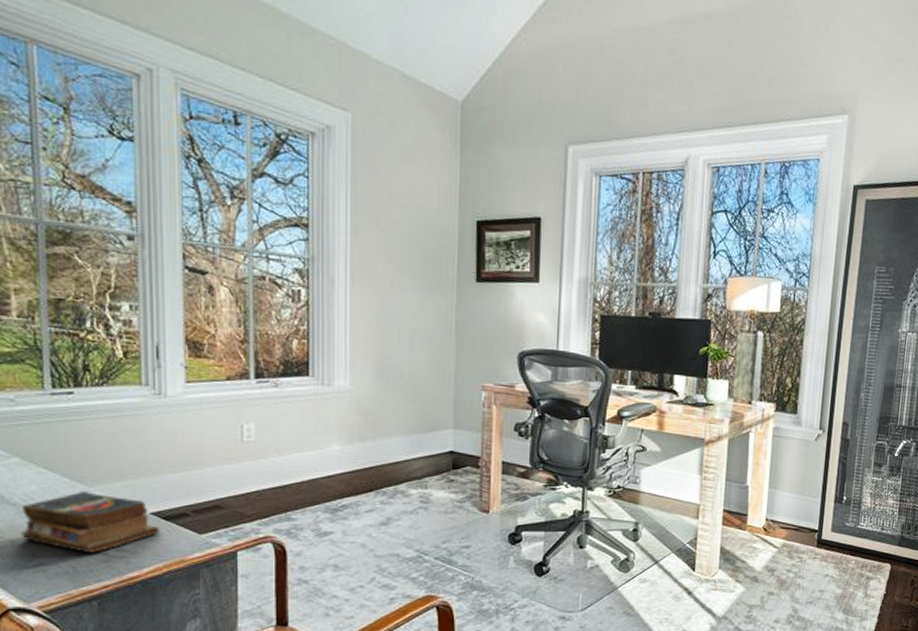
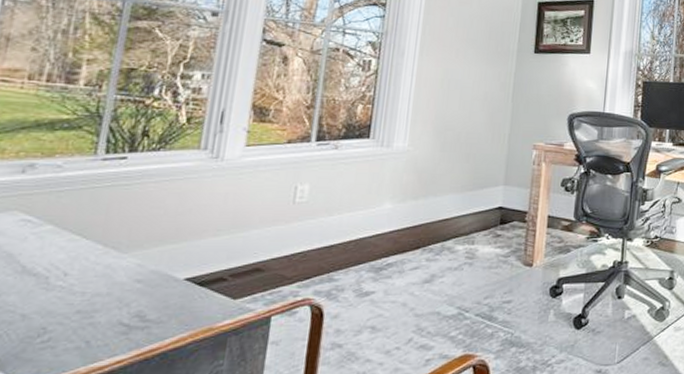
books: present [21,490,161,553] -> none [35,257,192,325]

